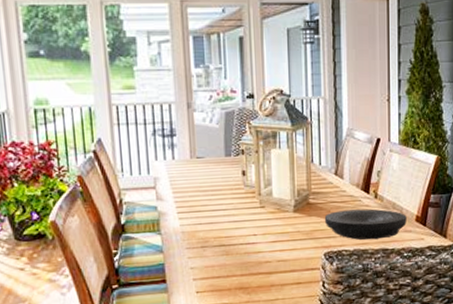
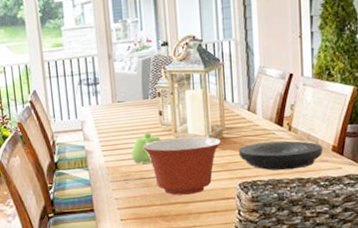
teapot: none [210,192,243,229] -> present [131,131,161,164]
mixing bowl: none [223,200,308,265] -> present [143,136,222,195]

